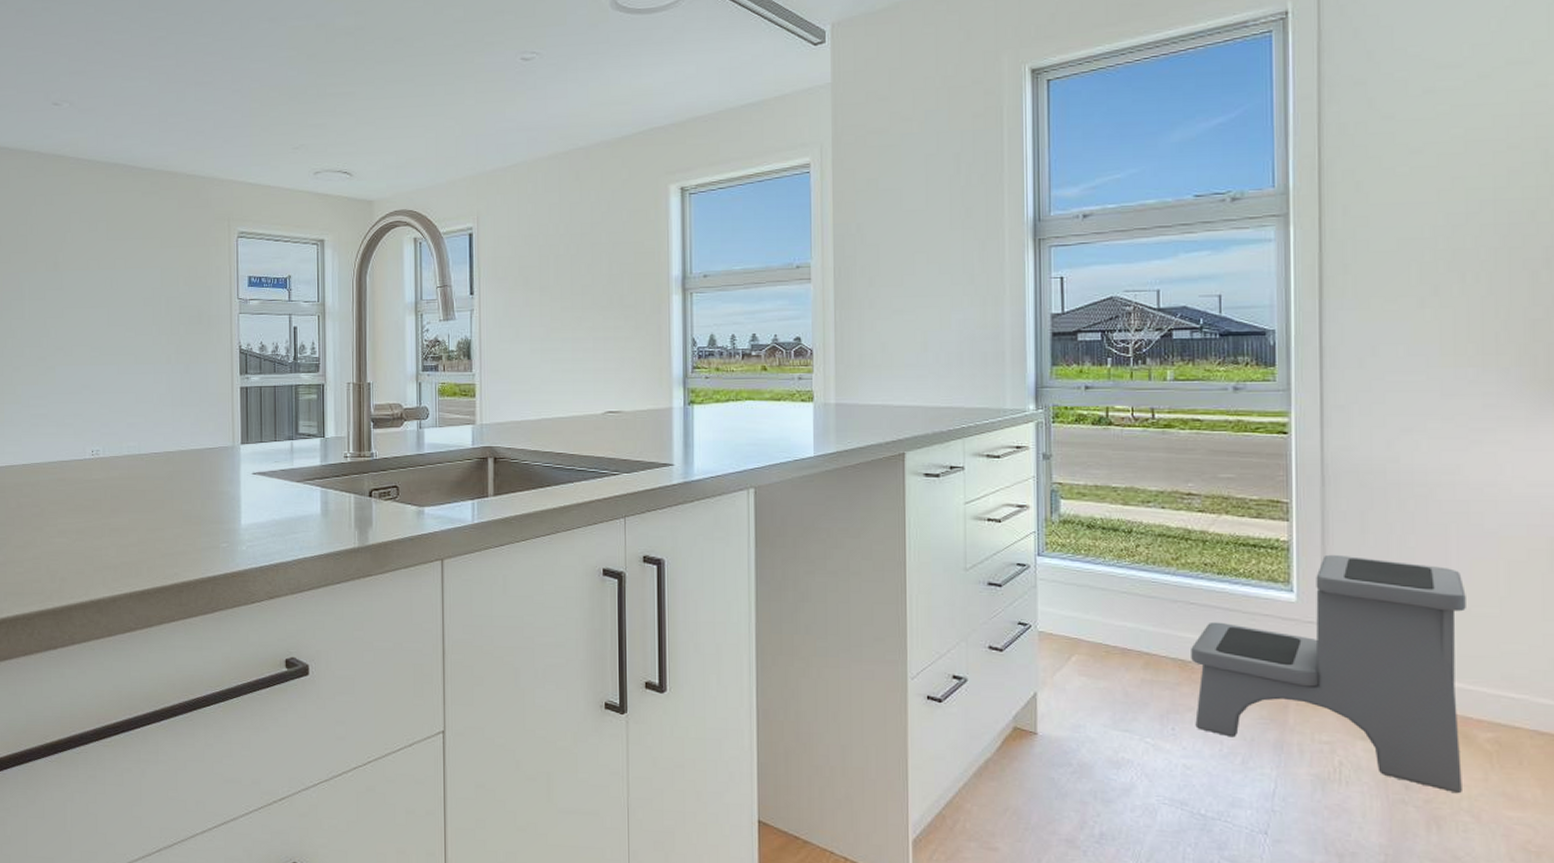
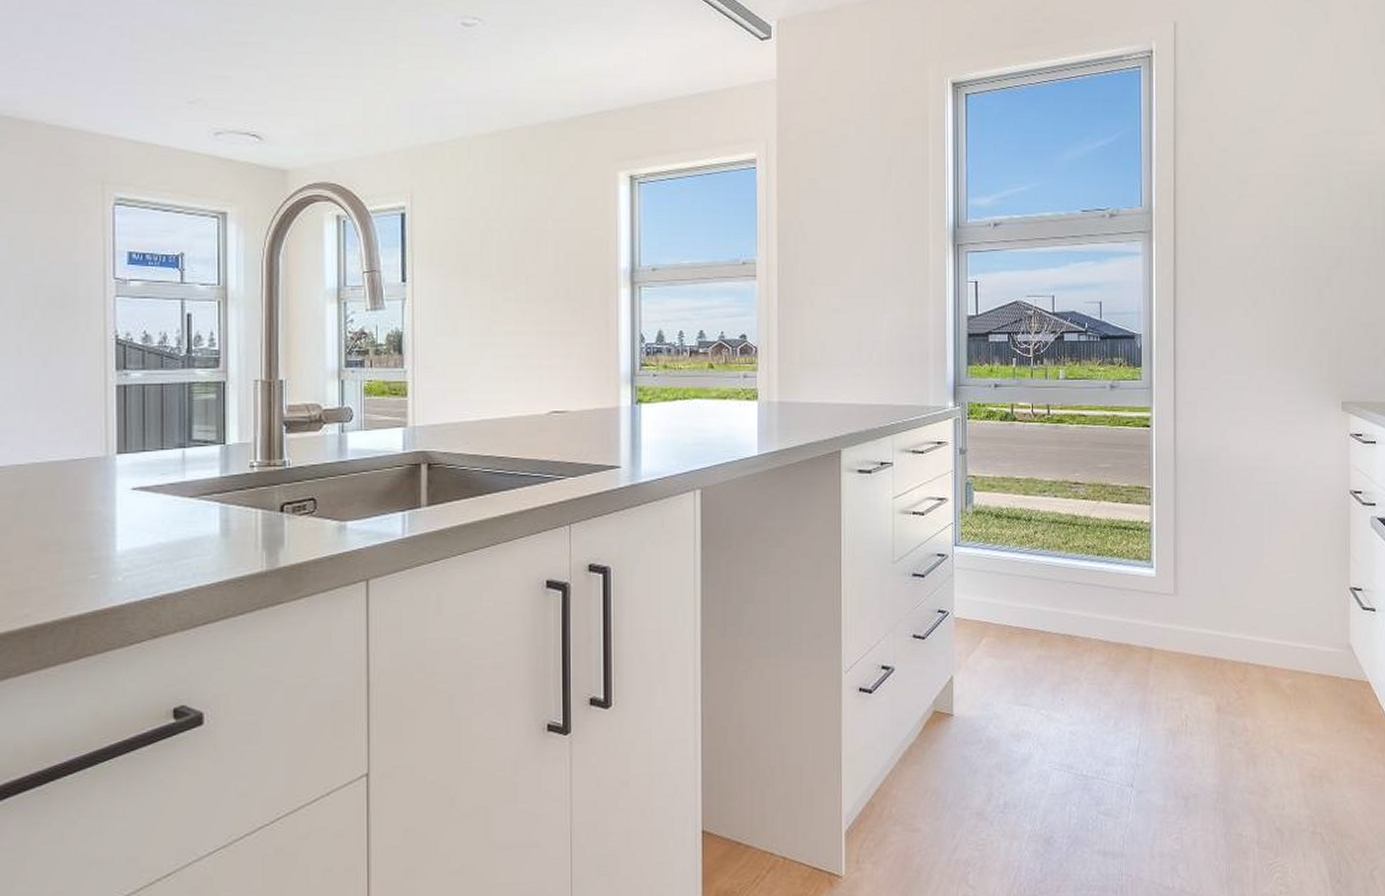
step stool: present [1191,554,1466,794] -> none [1077,533,1274,734]

